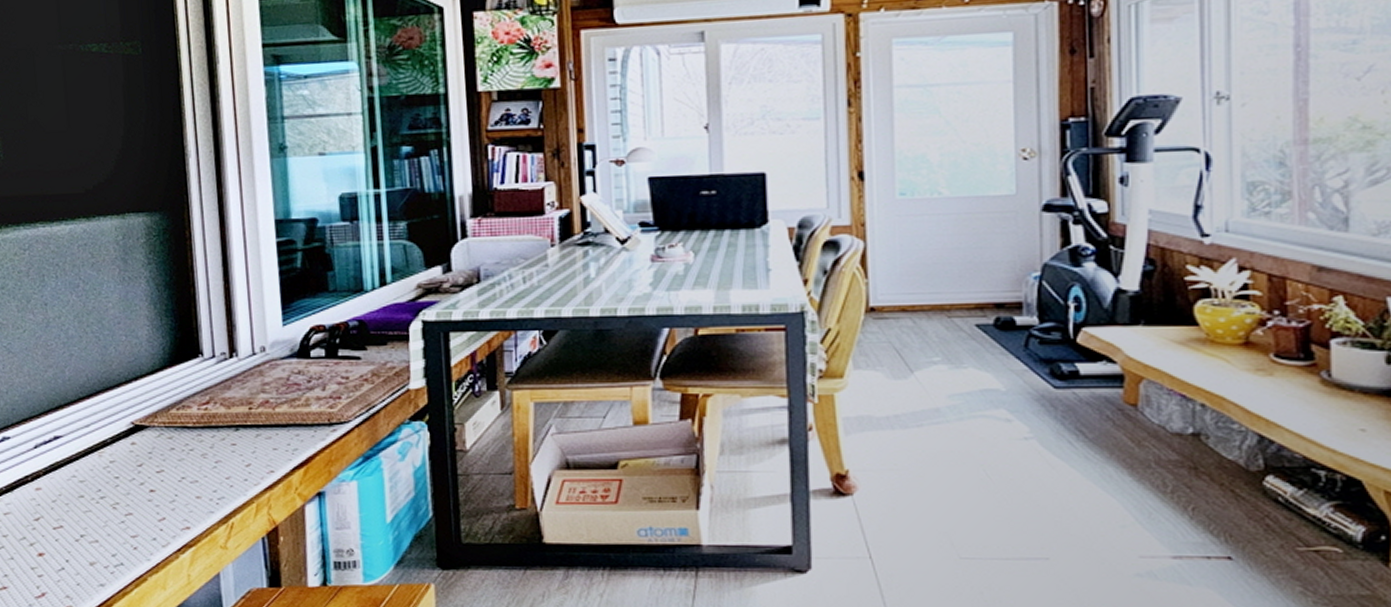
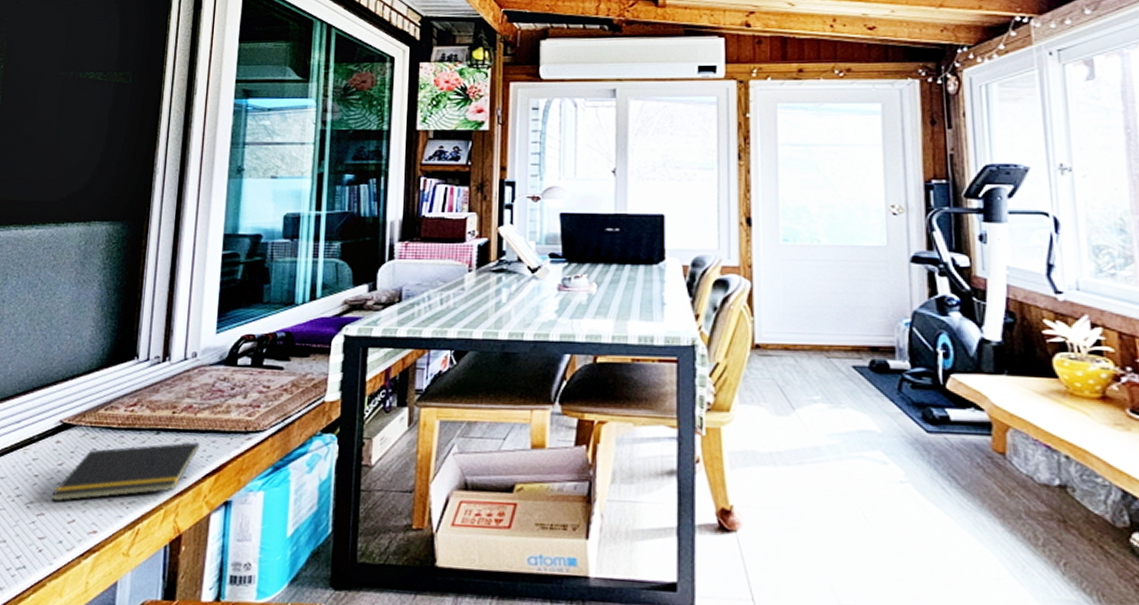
notepad: none [136,437,283,502] -> present [51,442,200,502]

